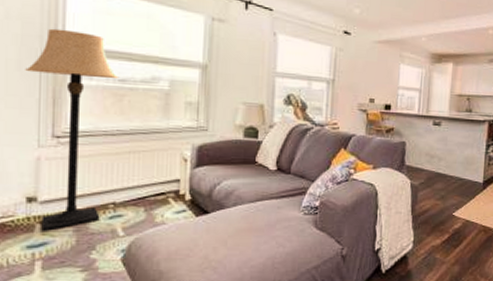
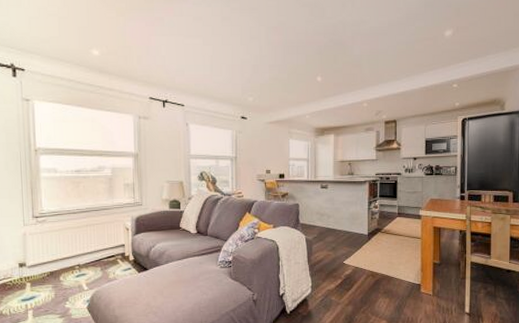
lamp: present [25,28,120,231] -> none [11,136,76,288]

